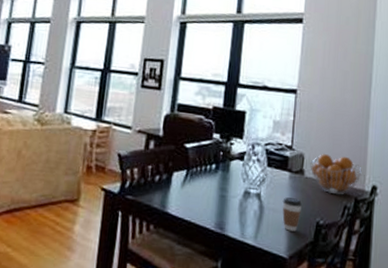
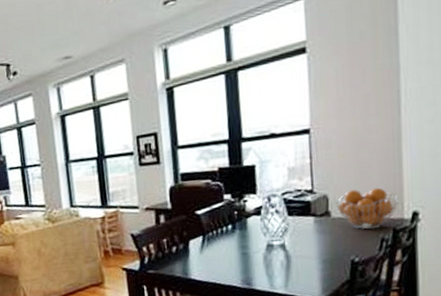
coffee cup: present [282,197,302,232] -> none [310,241,332,274]

